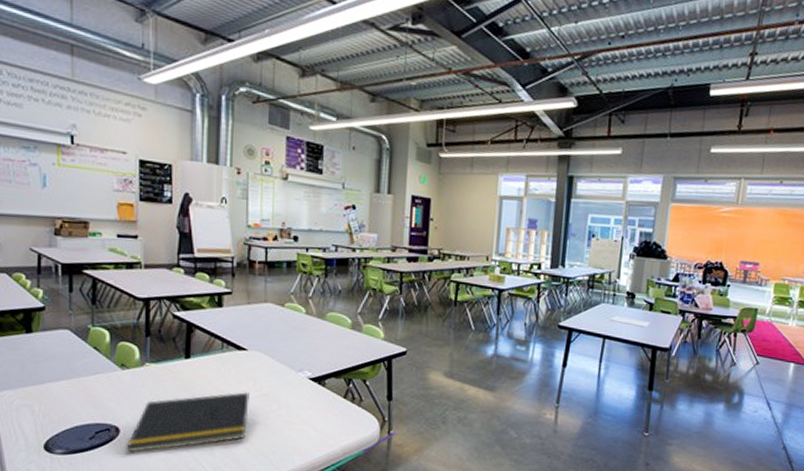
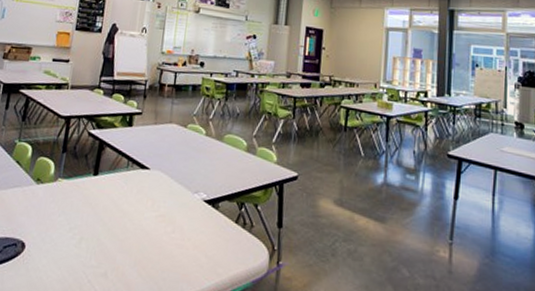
notepad: present [126,392,250,452] -> none [27,212,147,270]

